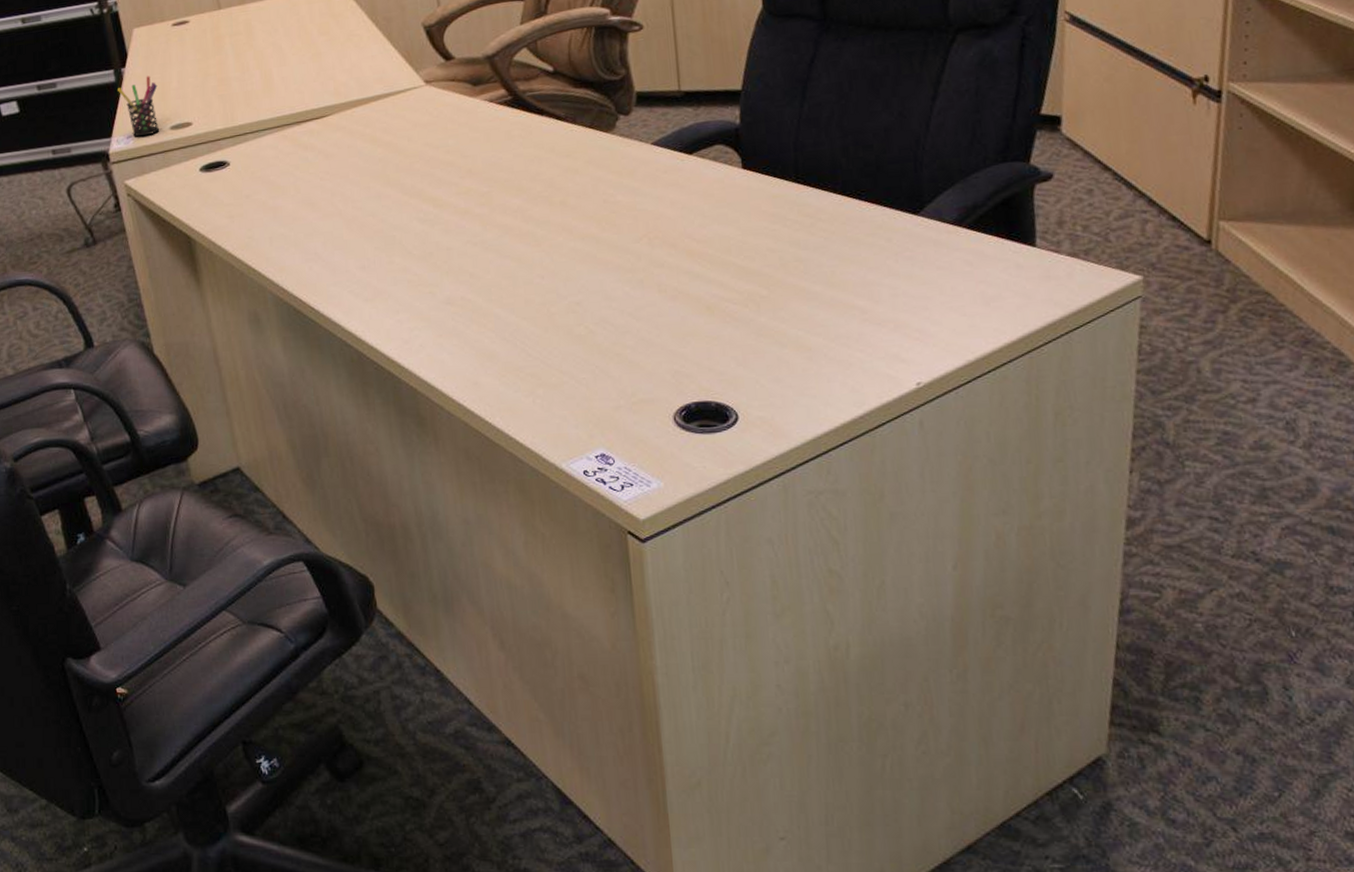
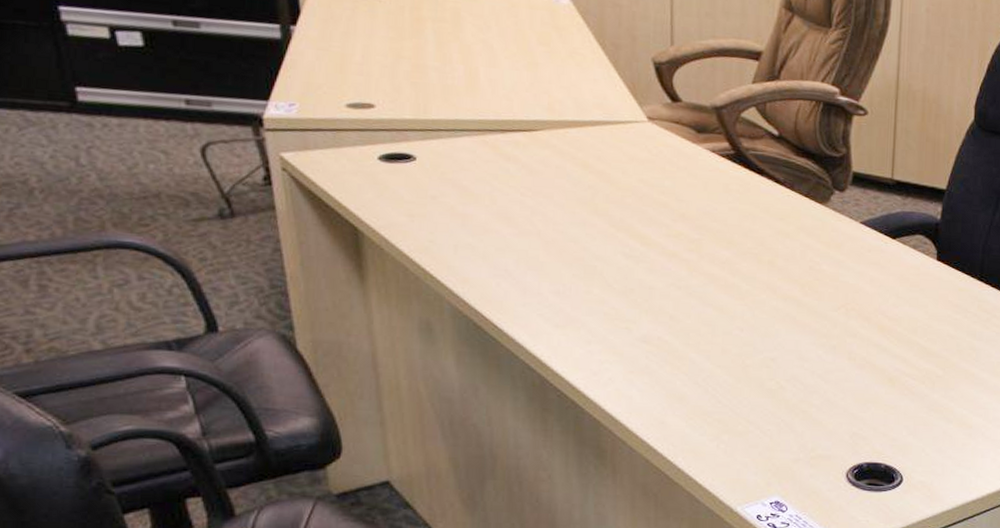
pen holder: present [118,76,160,137] -> none [283,41,336,108]

